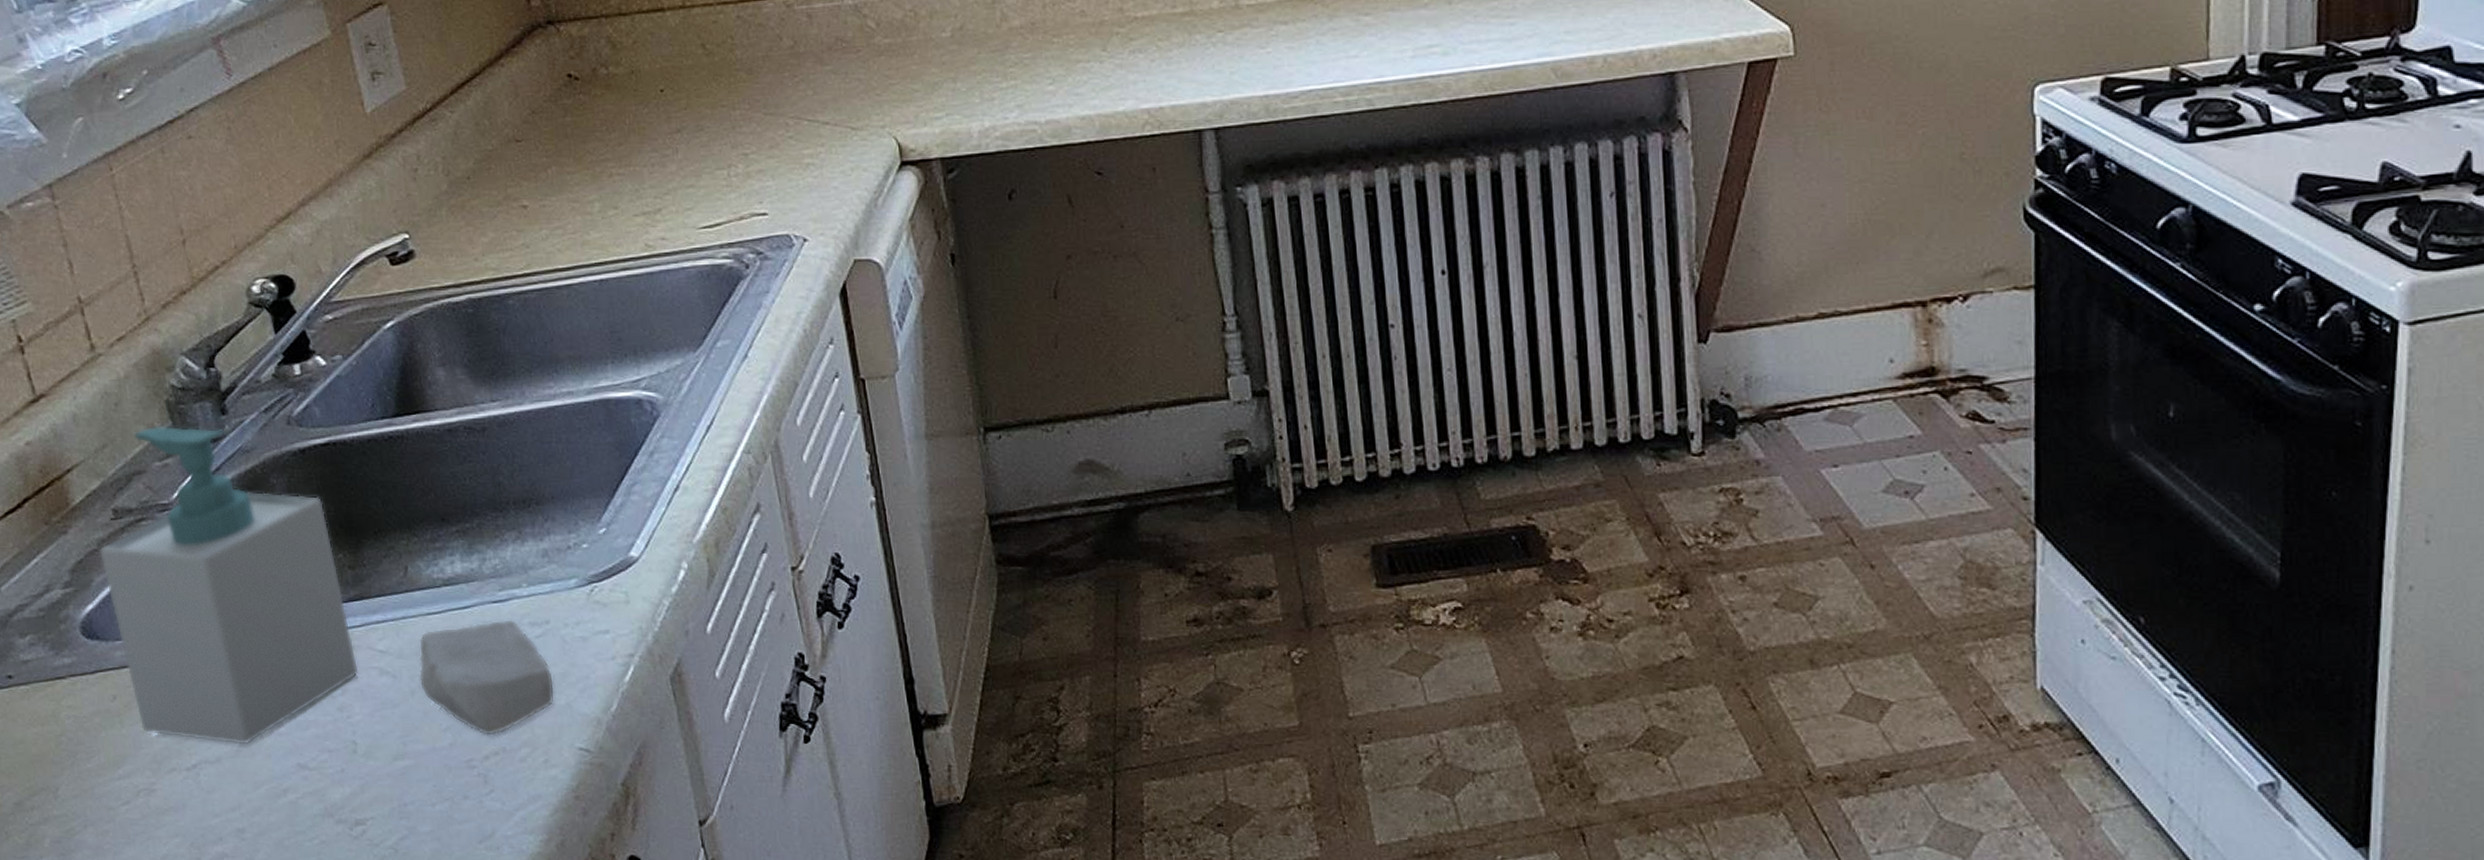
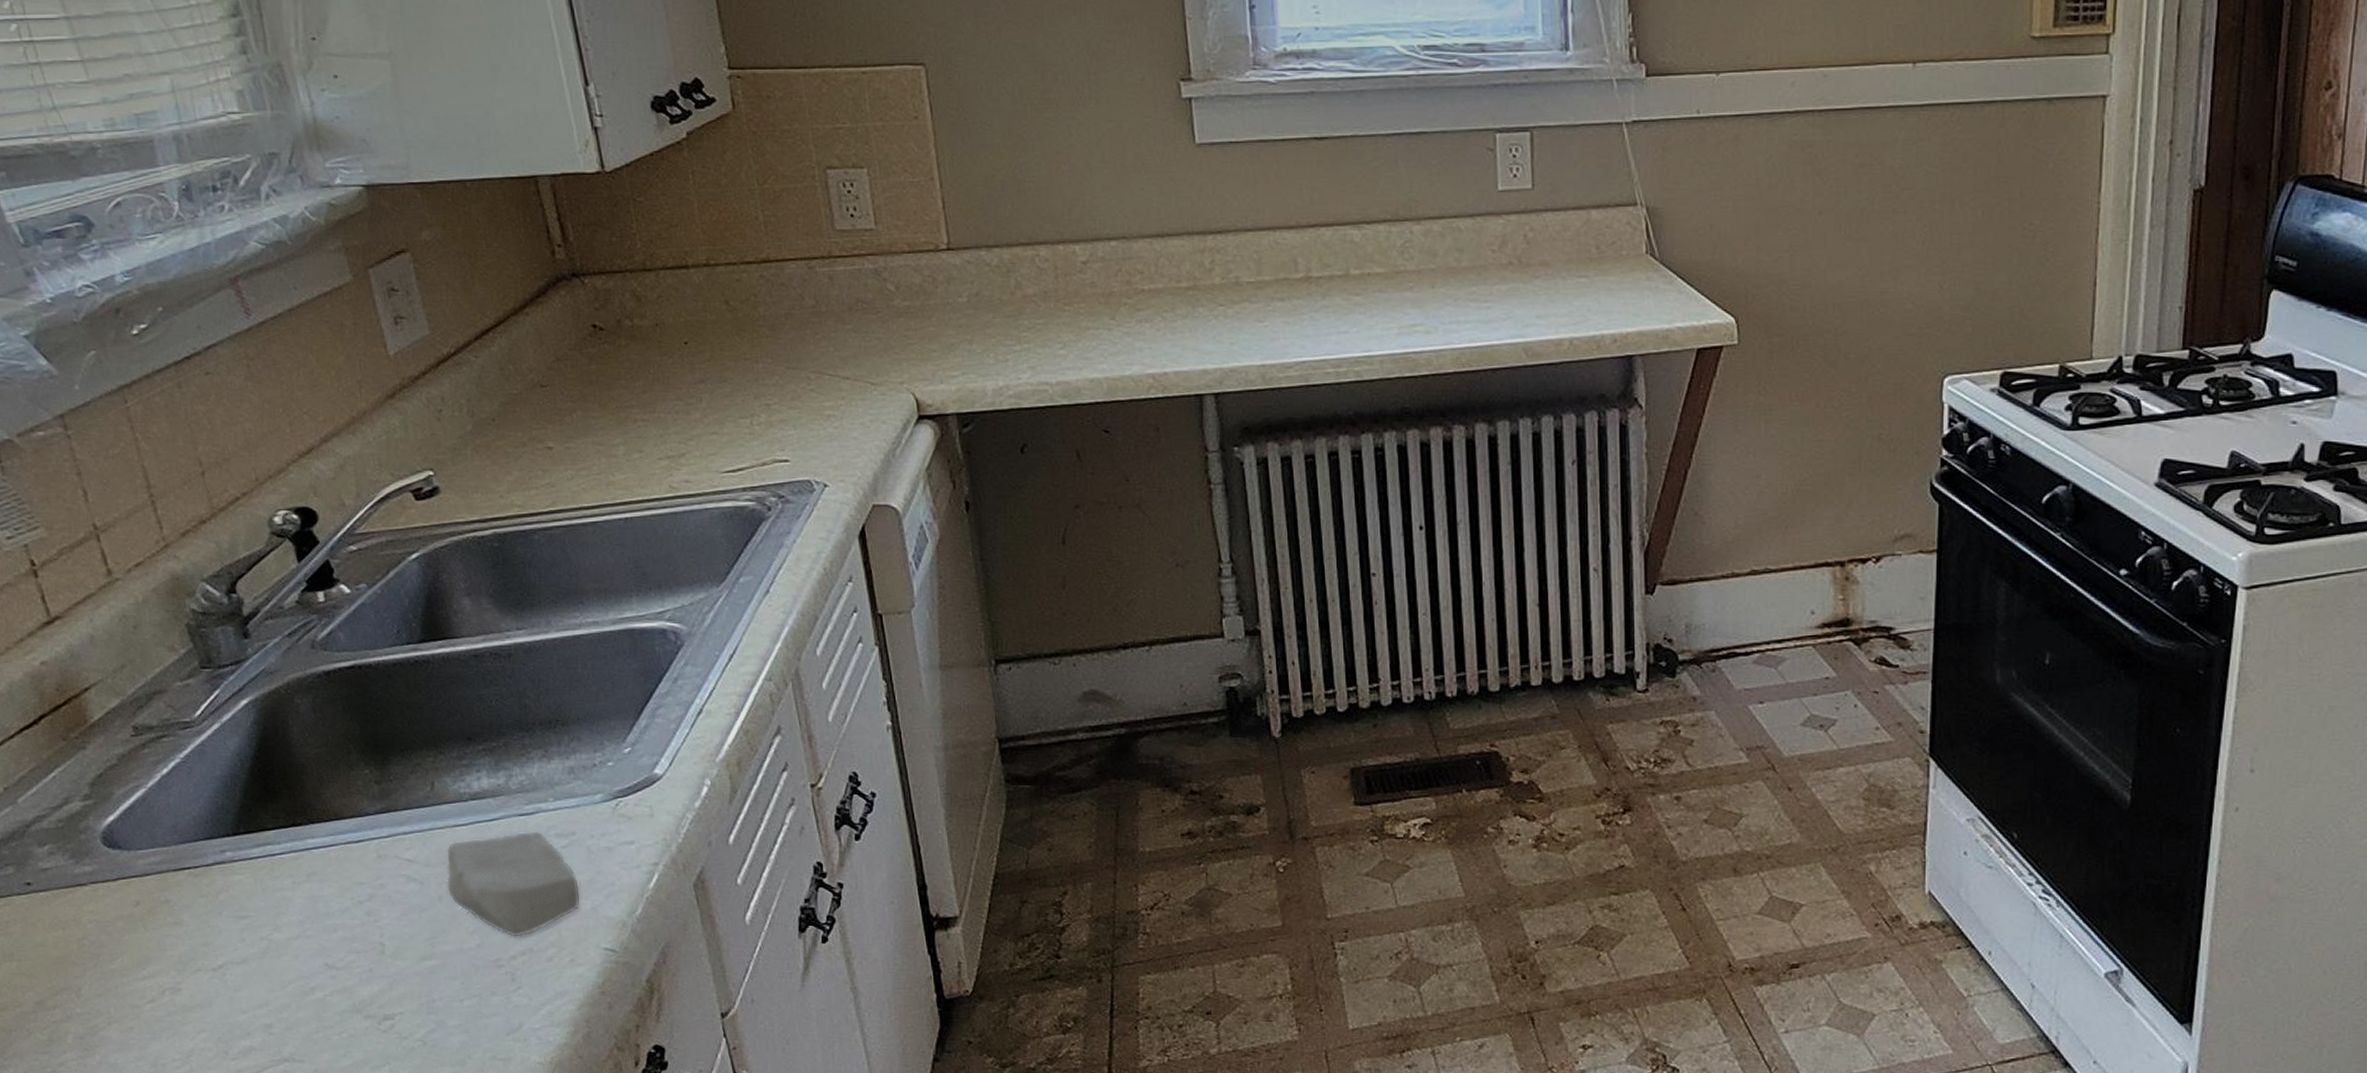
soap bottle: present [99,425,359,745] -> none [119,648,386,947]

